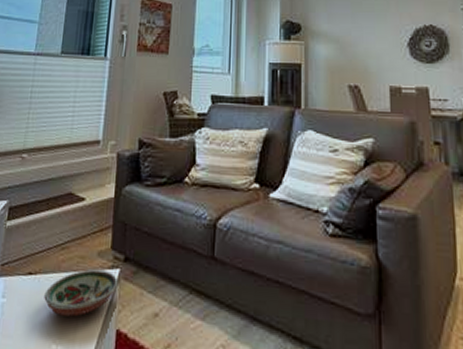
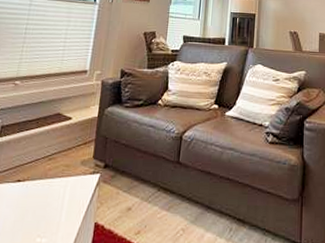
decorative bowl: present [44,269,118,317] -> none [31,175,98,214]

